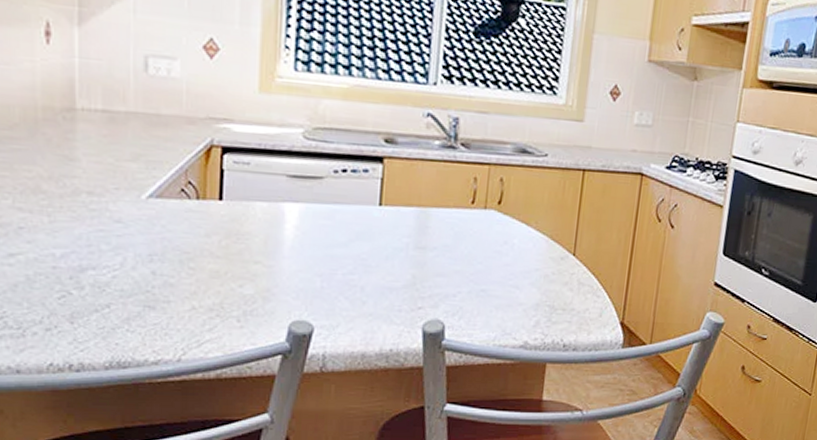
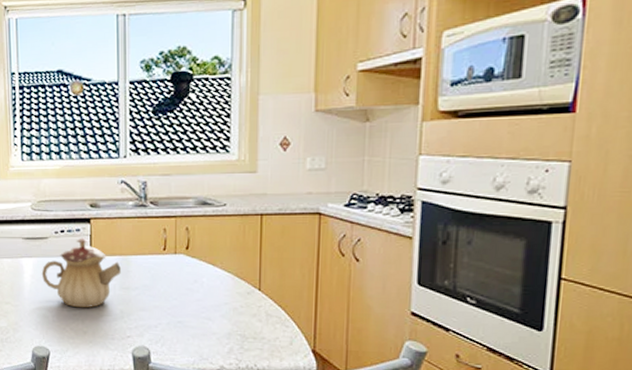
teapot: none [310,180,418,272] -> present [41,237,121,308]

